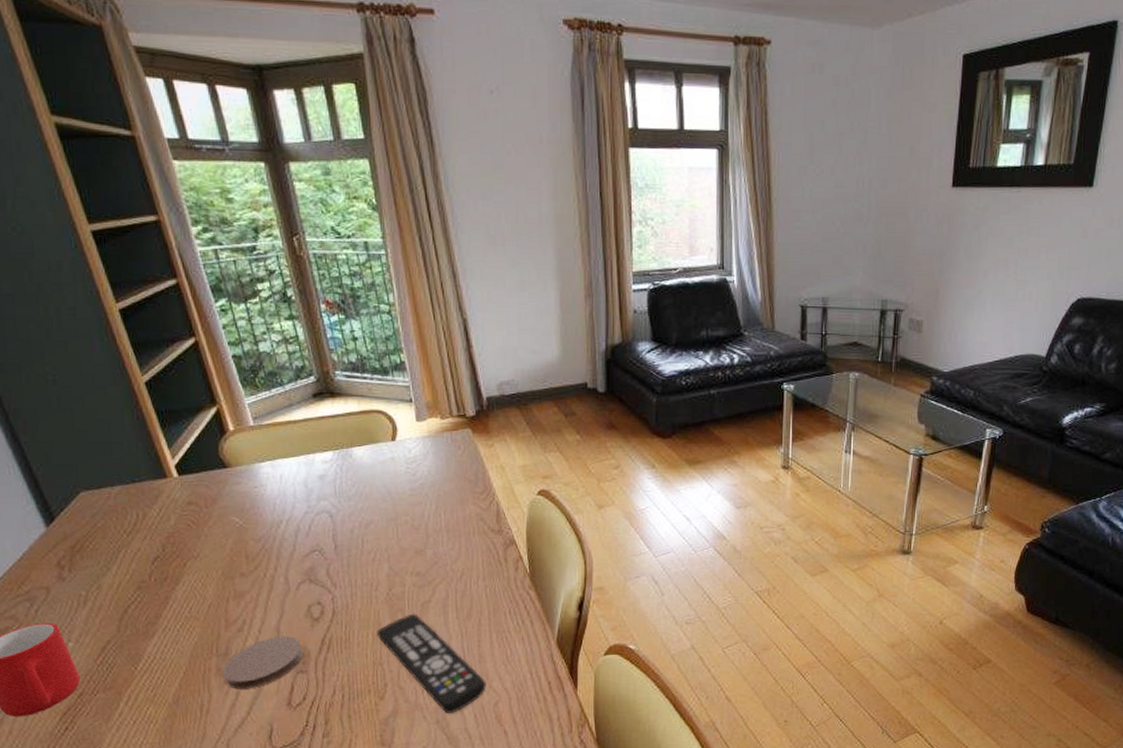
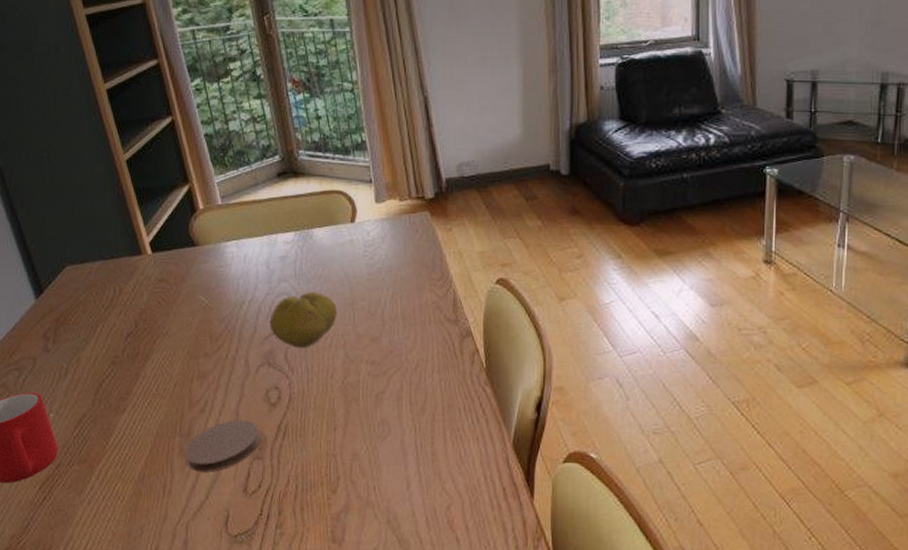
fruit: none [309,509,380,564] -> present [269,292,337,349]
remote control: present [377,613,486,715] -> none [331,404,439,515]

